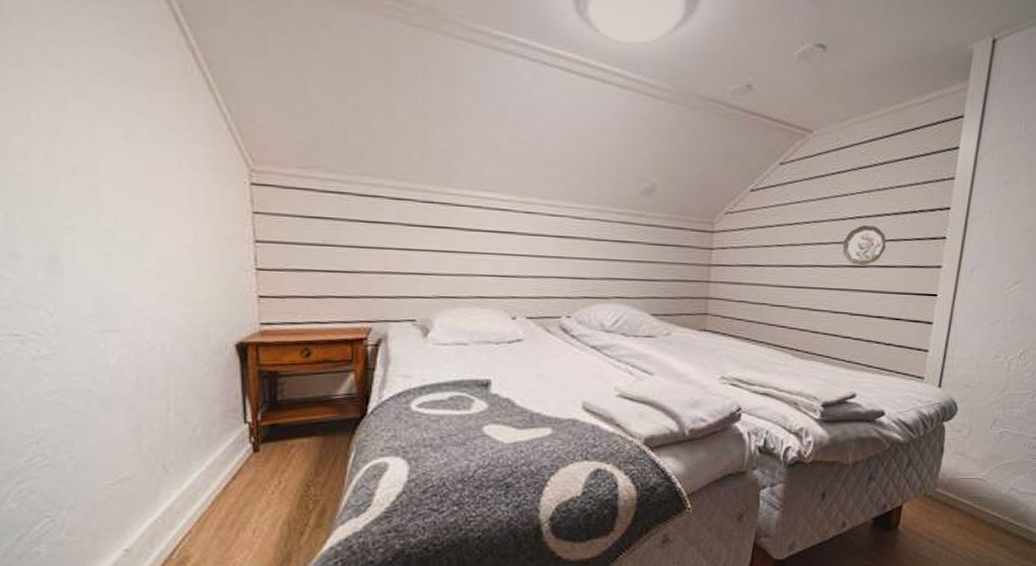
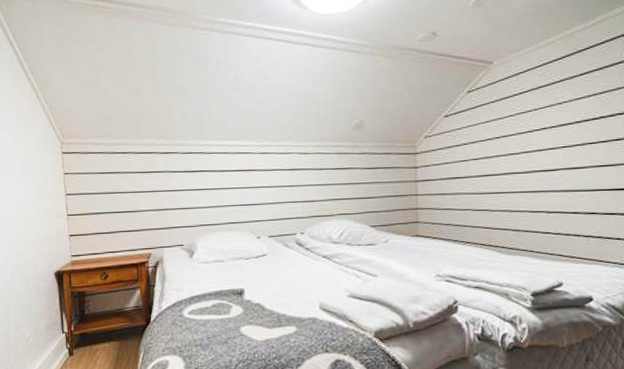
decorative plate: present [842,225,887,266] -> none [532,134,573,170]

